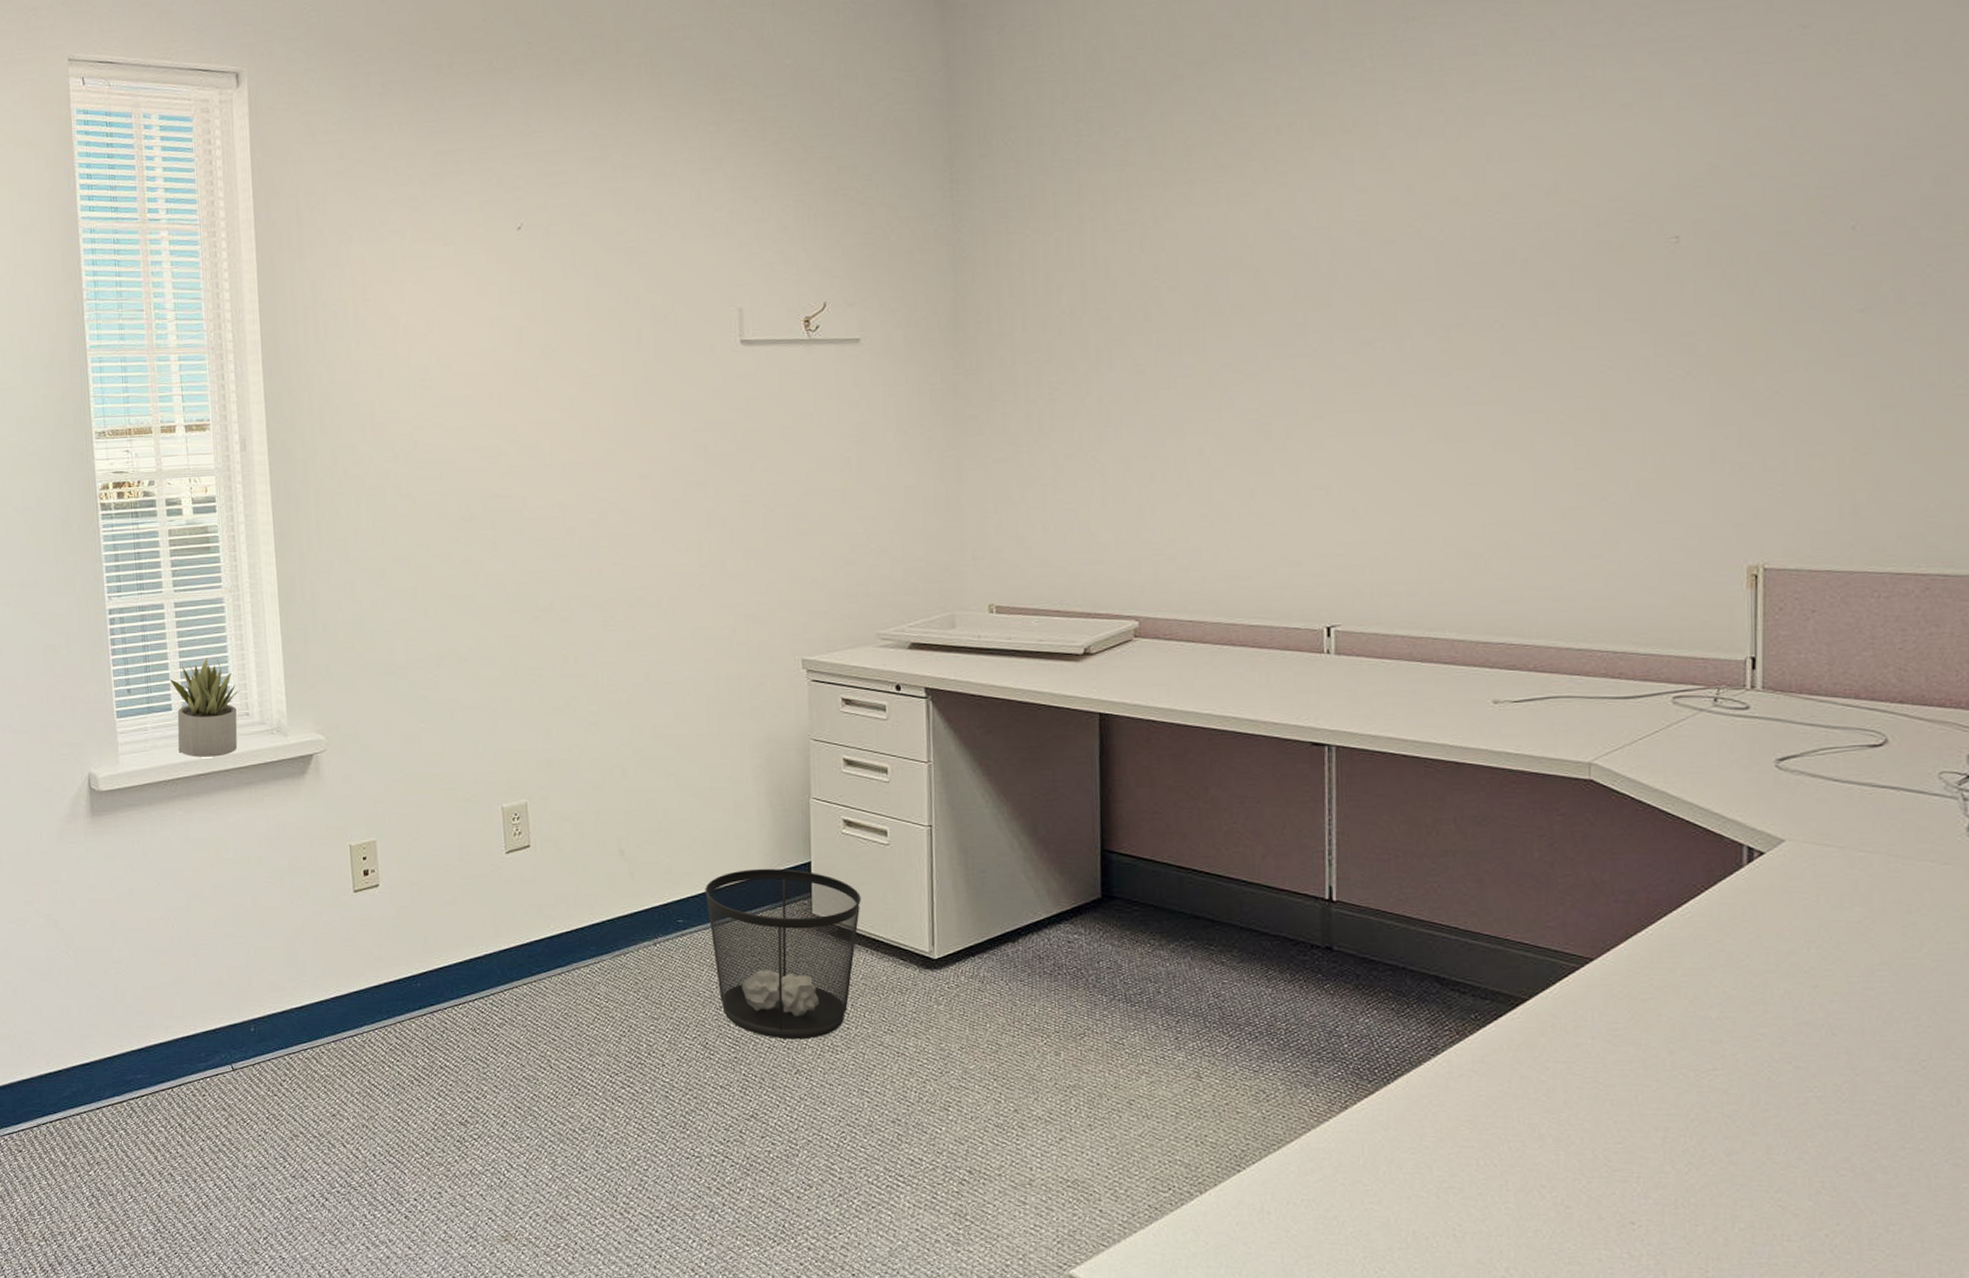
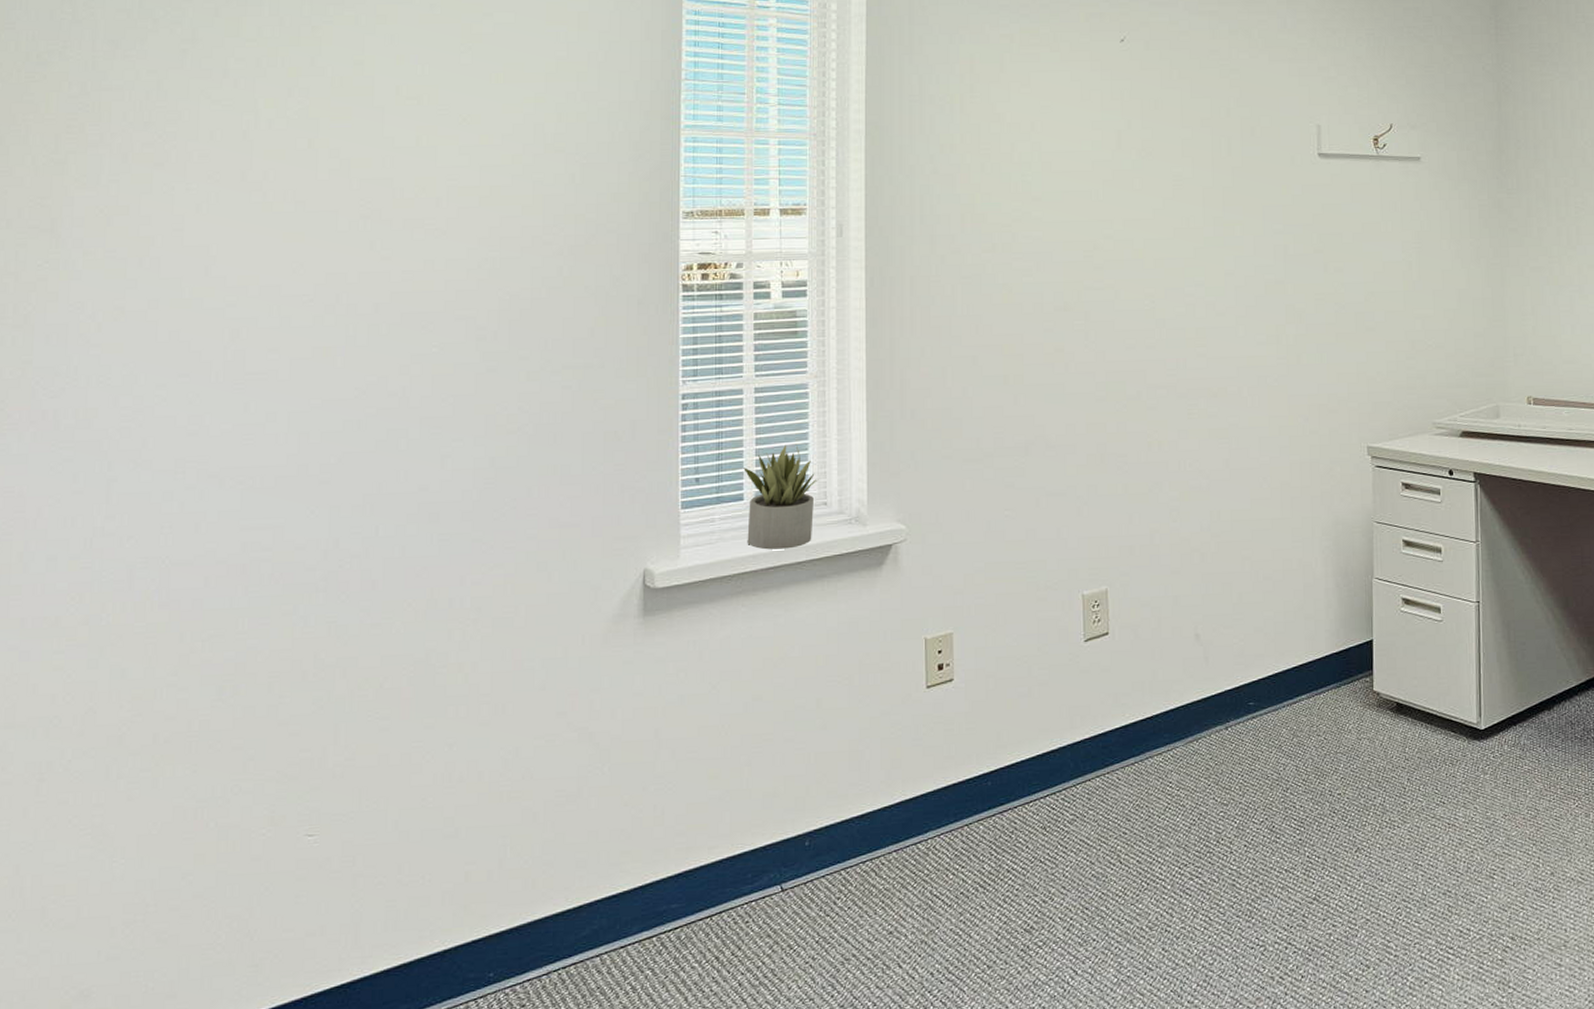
waste bin: present [705,868,861,1040] -> none [1275,647,1417,818]

